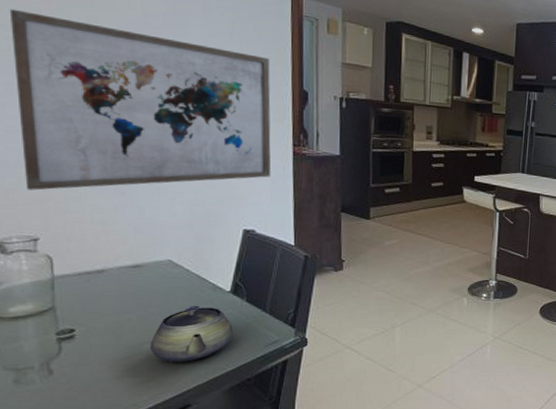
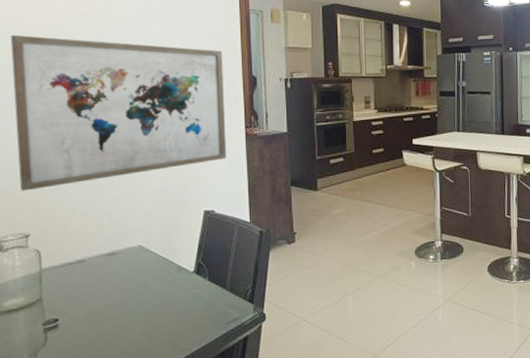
teapot: present [150,305,234,363] -> none [123,287,198,347]

